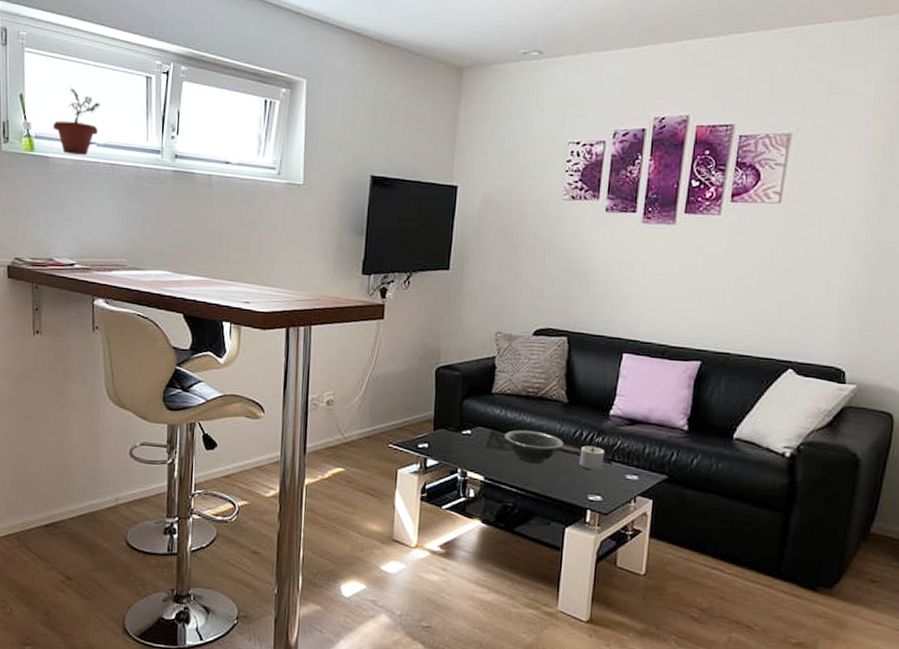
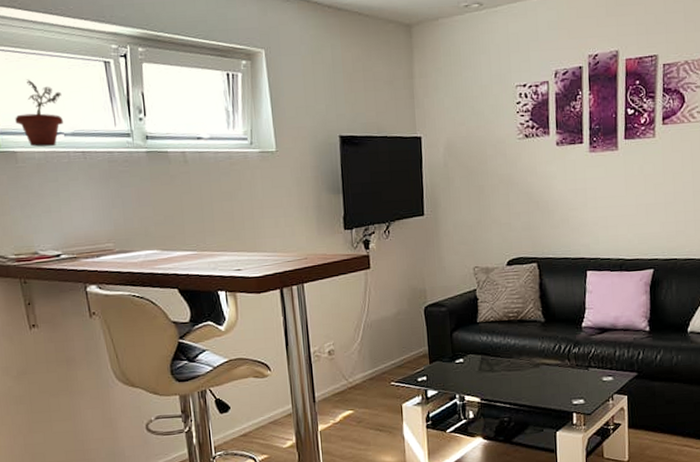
decorative bowl: present [504,430,564,465] -> none [493,351,546,381]
candle: present [579,445,605,471] -> none [561,356,582,378]

